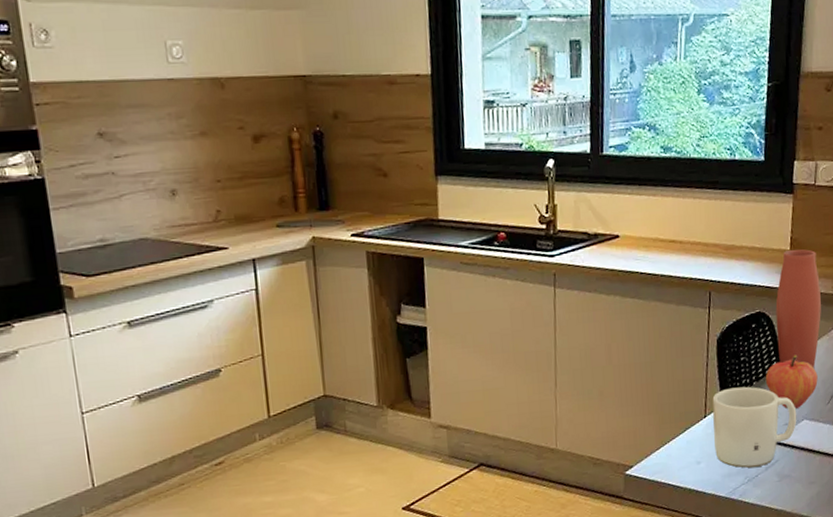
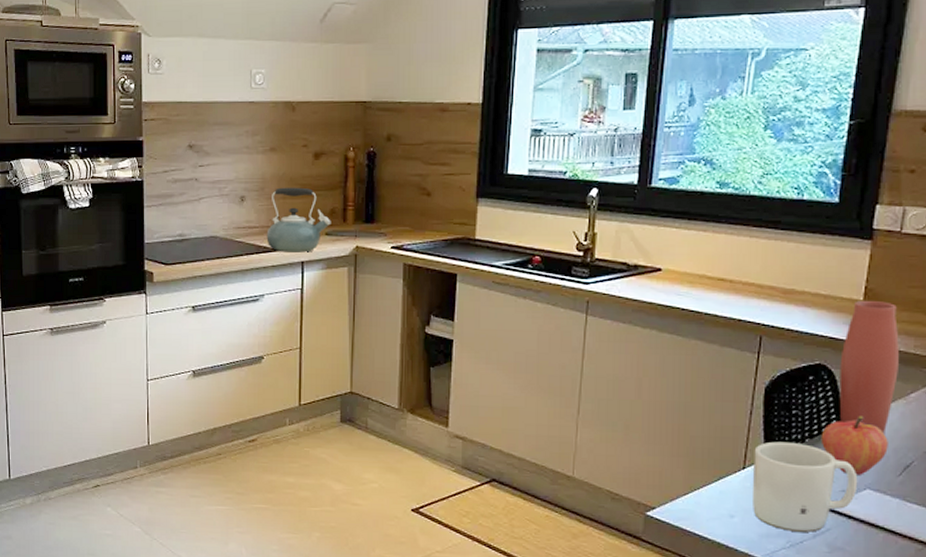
kettle: none [207,175,282,251] -> present [266,187,331,254]

